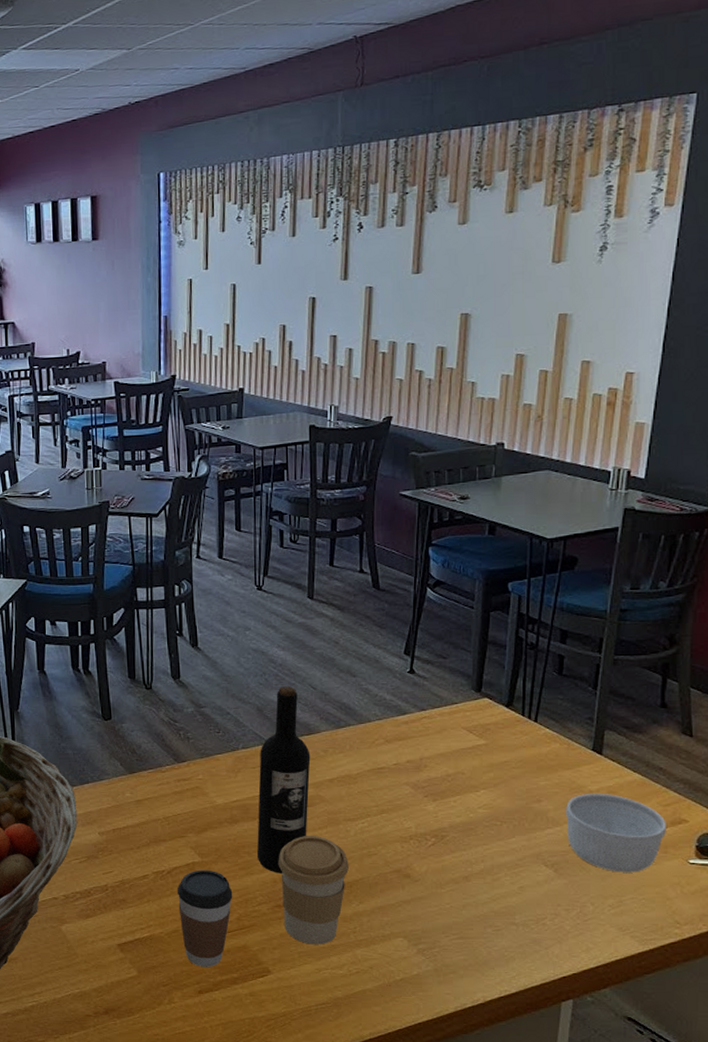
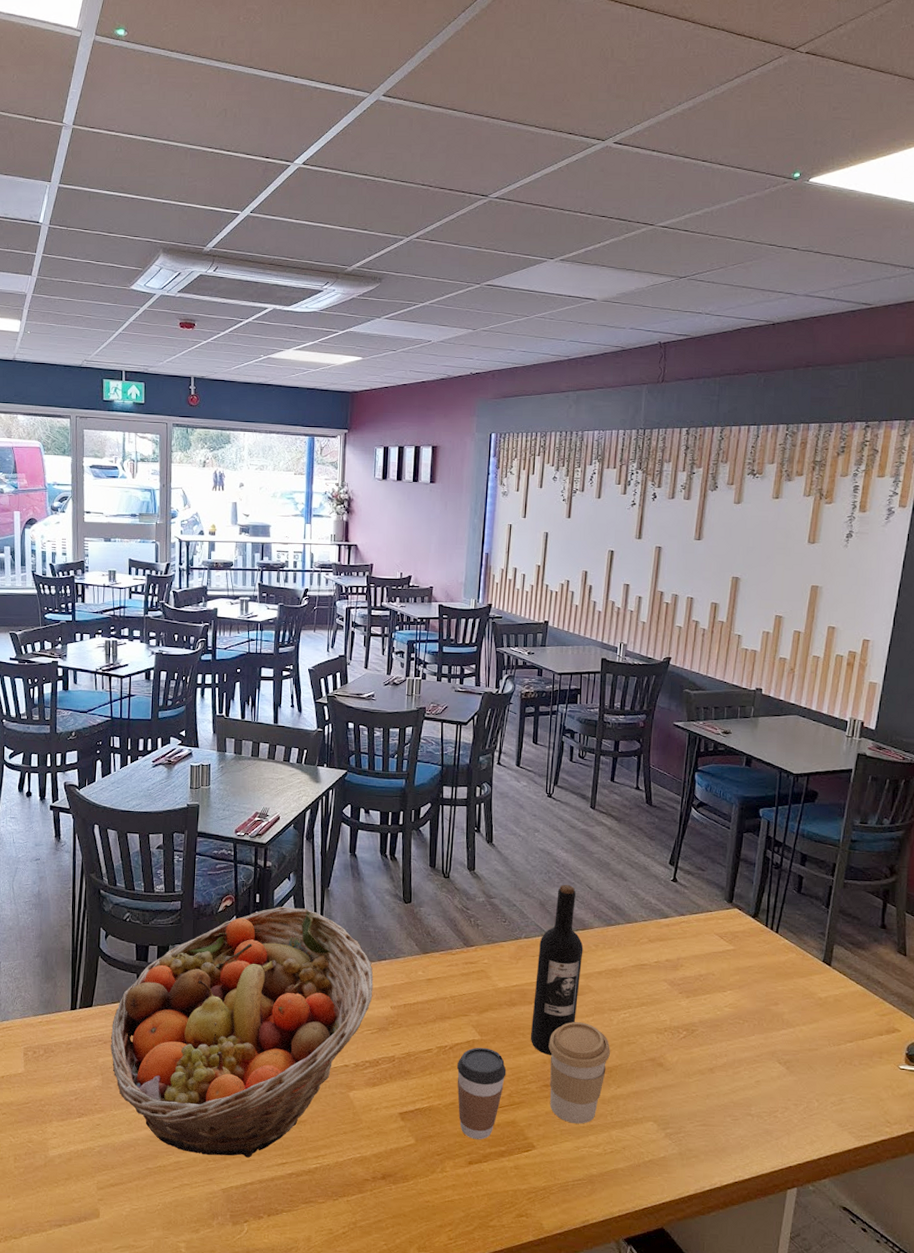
ramekin: present [565,793,666,873] -> none [798,1000,882,1074]

